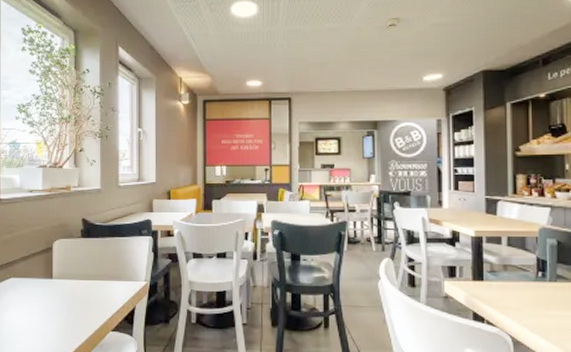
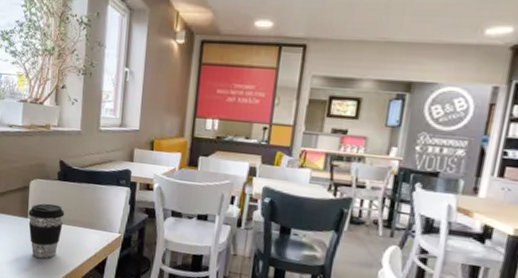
coffee cup: none [53,261,90,317] -> present [28,203,65,259]

